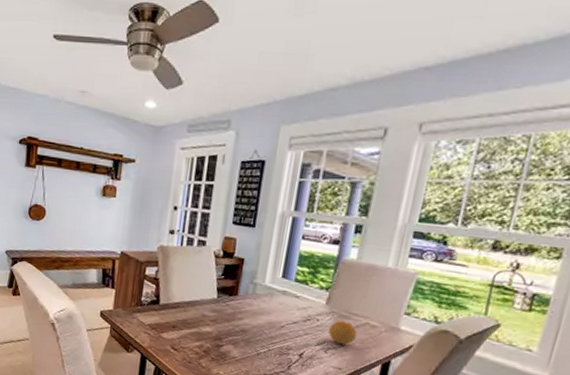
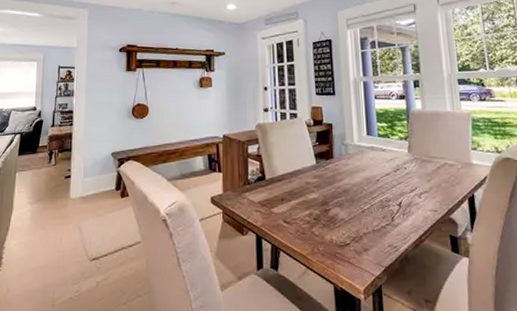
fruit: present [328,320,358,345] -> none [416,164,441,187]

